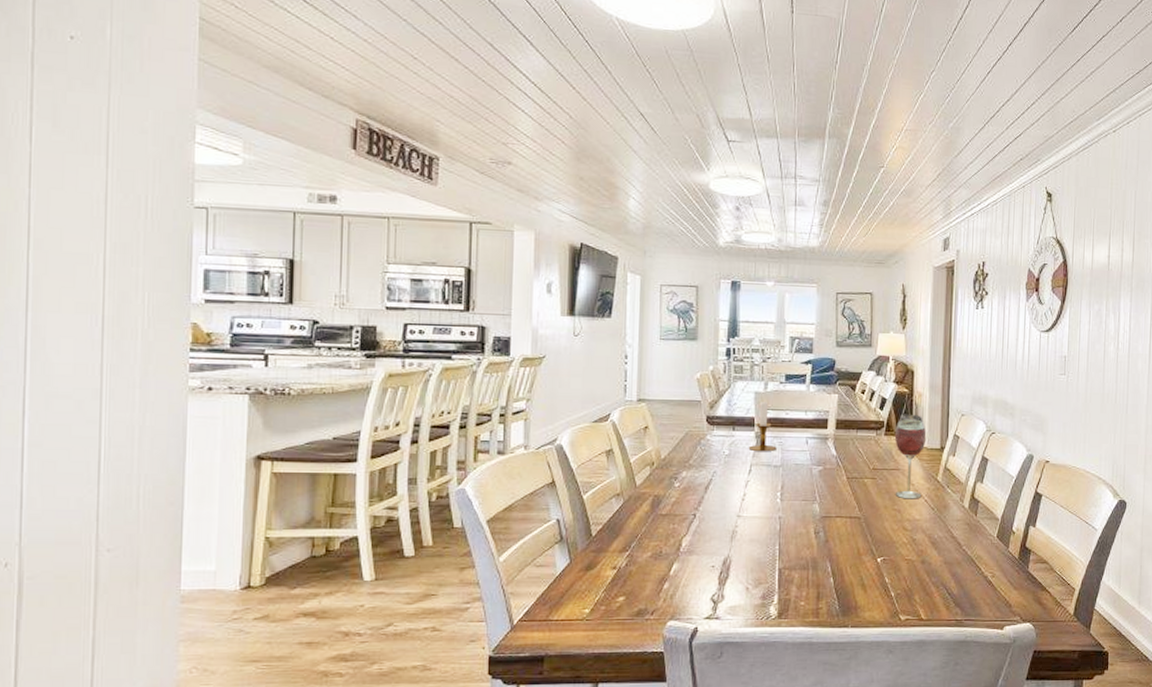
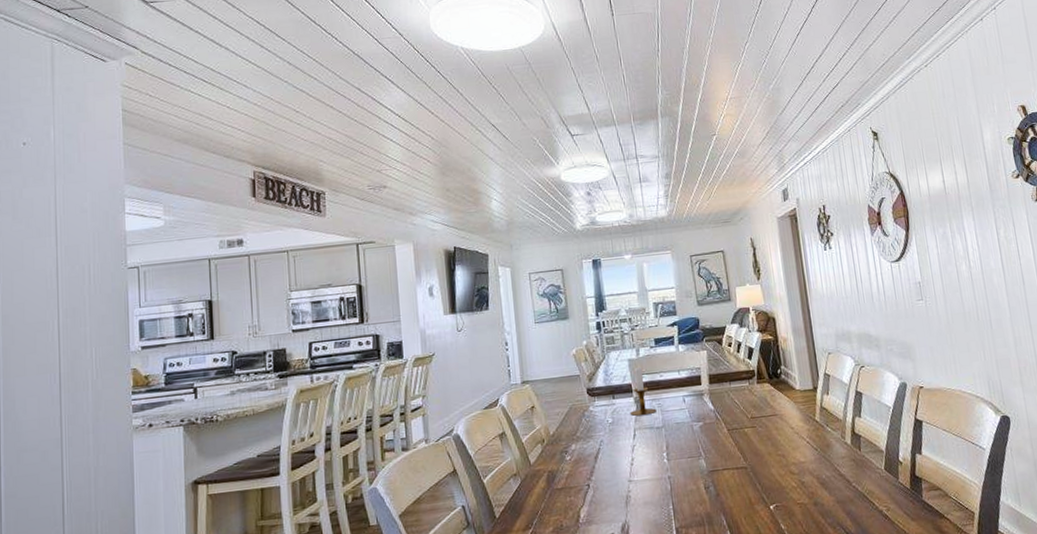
wineglass: present [895,415,927,499] -> none [767,359,803,443]

